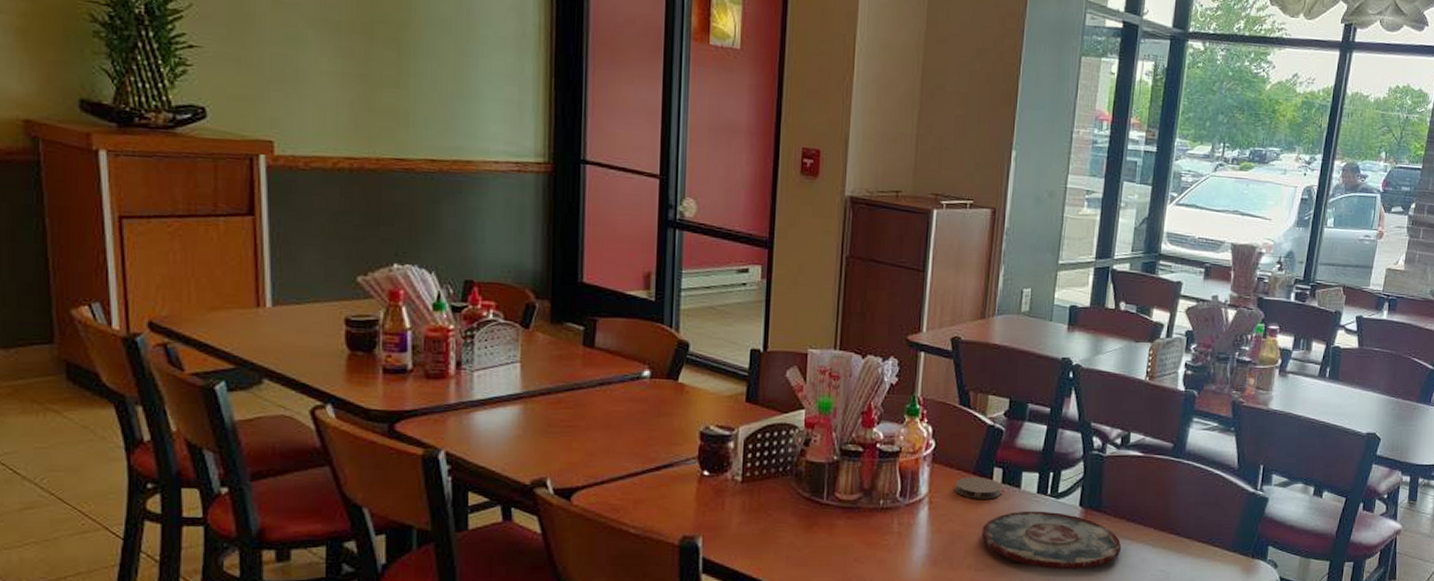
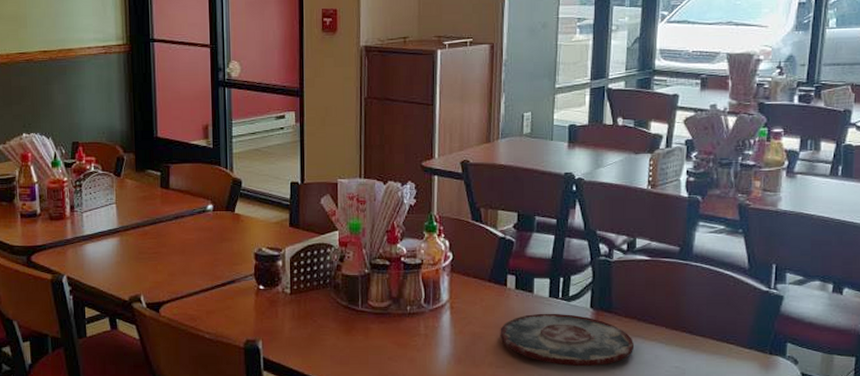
coaster: present [954,476,1002,499] -> none [472,283,516,304]

